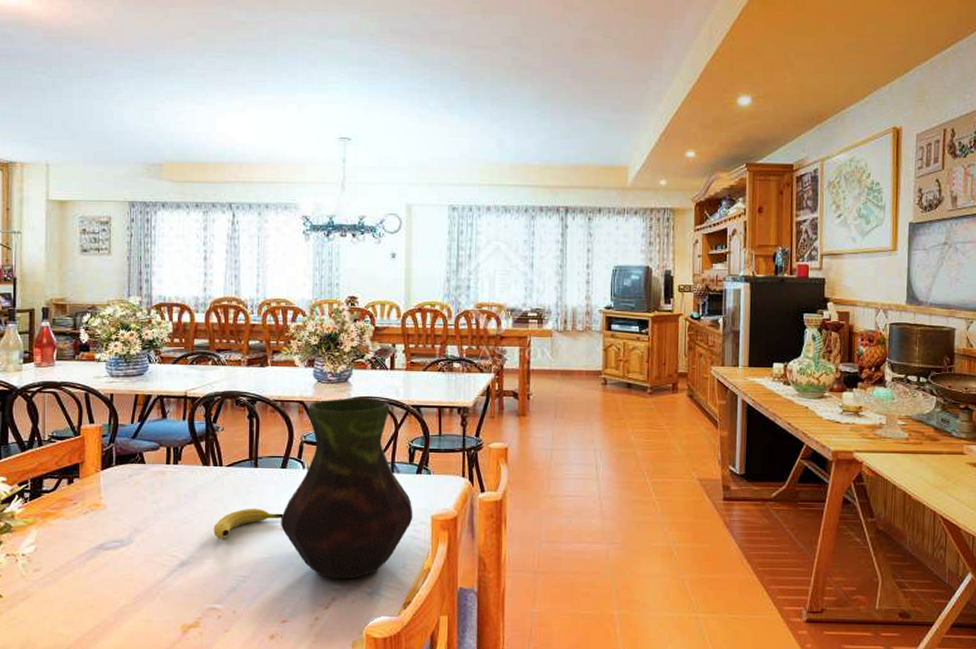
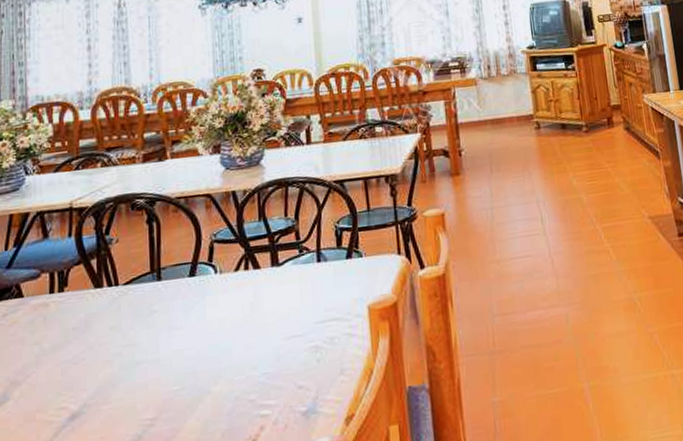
fruit: present [213,508,284,538] -> none [110,330,195,376]
vase: present [281,398,413,579] -> none [192,180,347,403]

